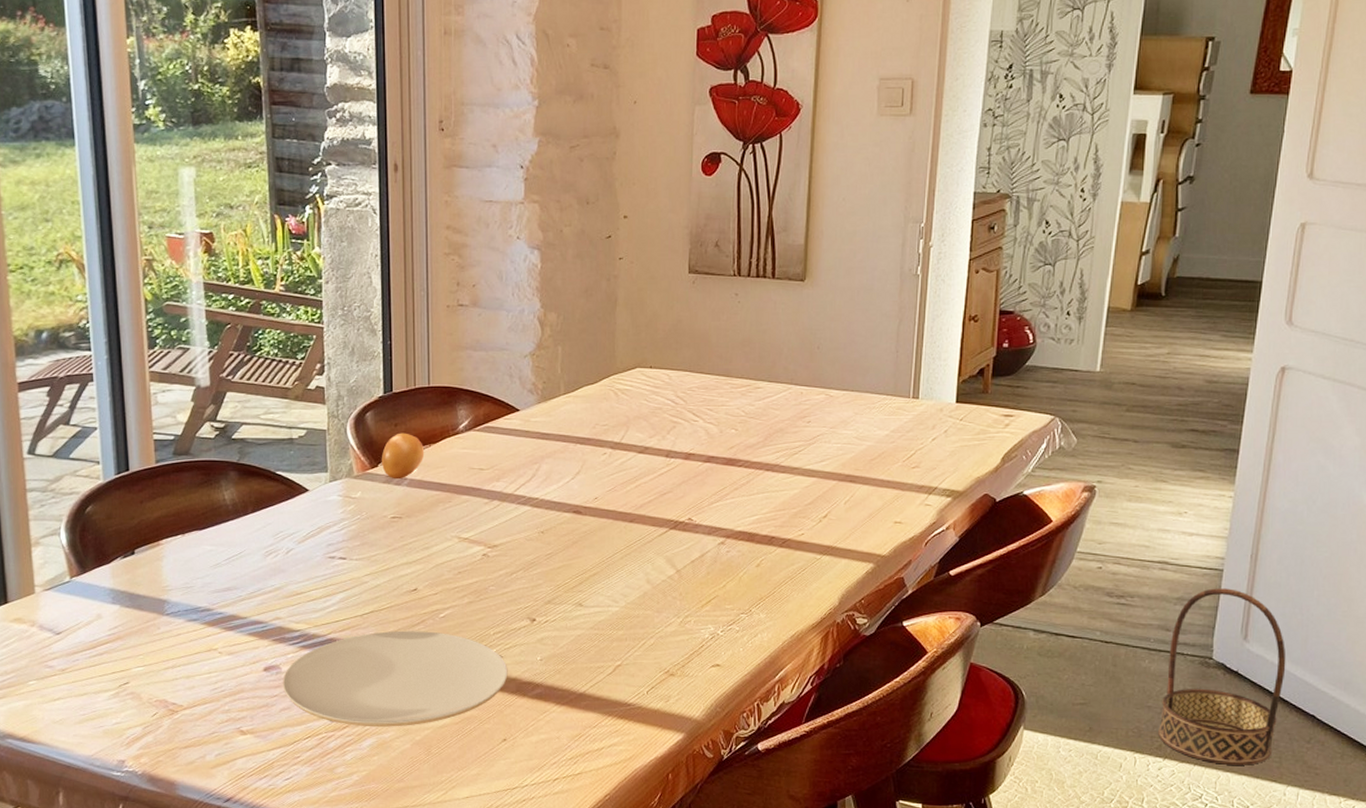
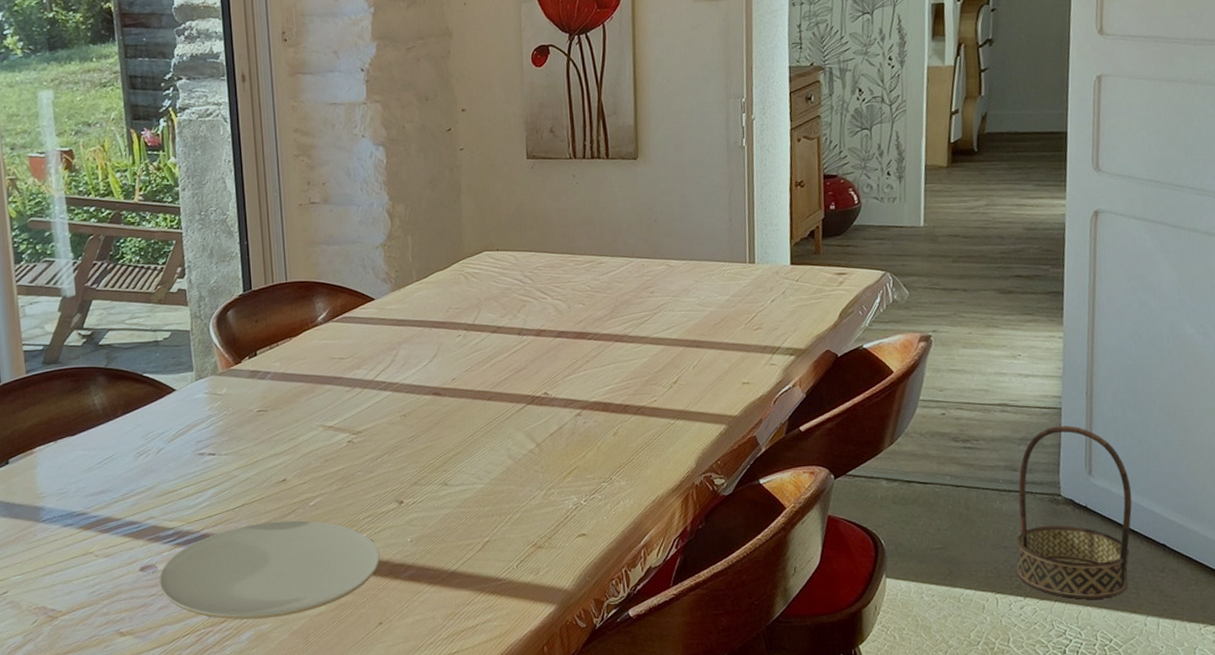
fruit: present [381,433,425,480] -> none [244,328,286,374]

